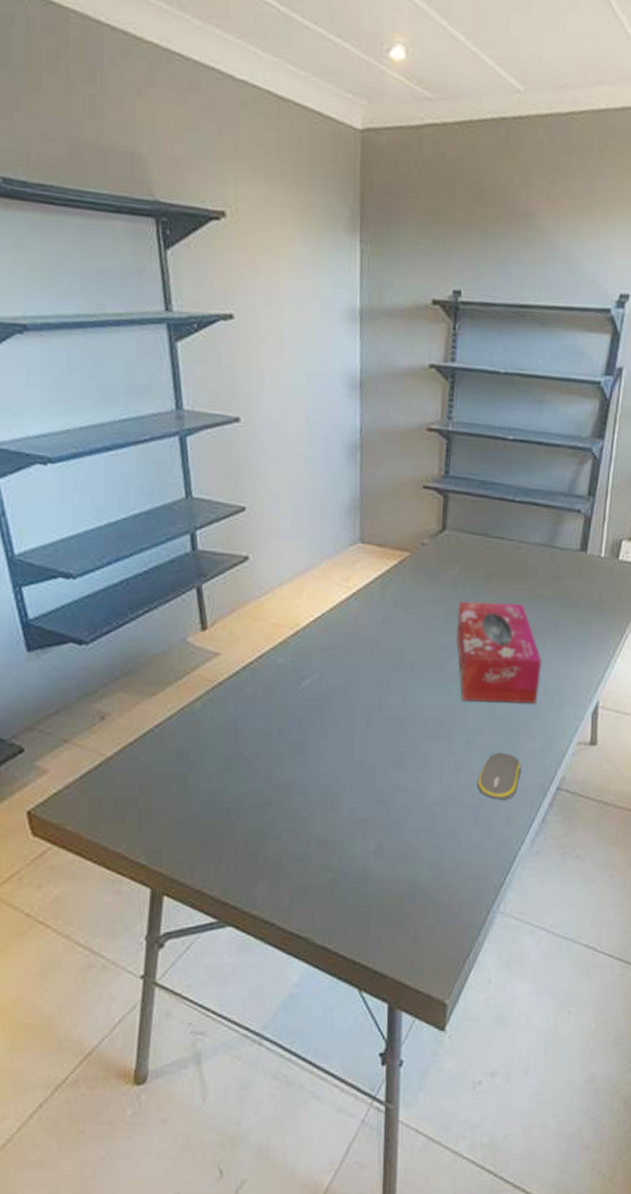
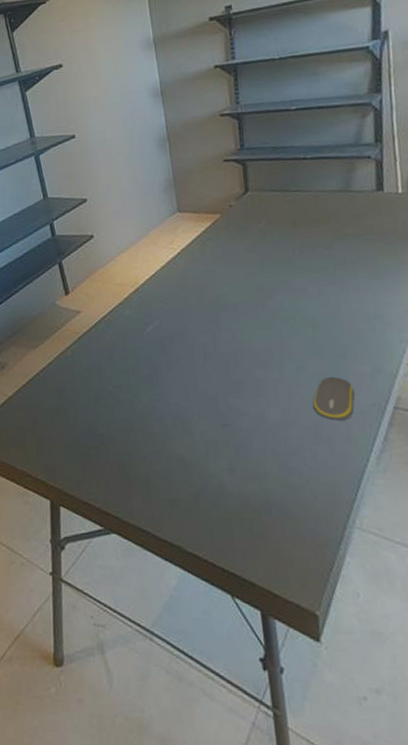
tissue box: present [455,601,541,703] -> none [269,243,359,334]

